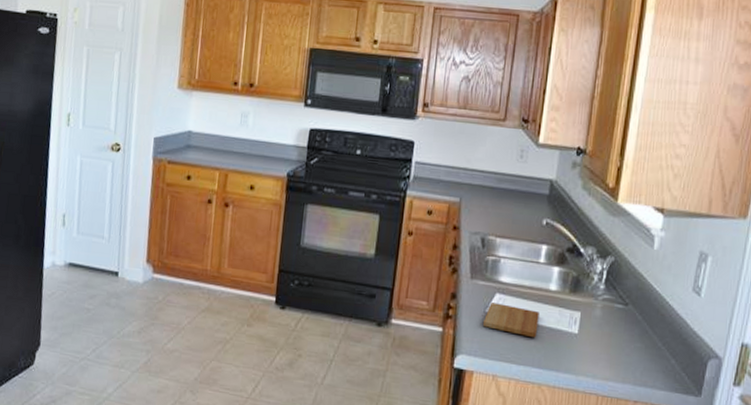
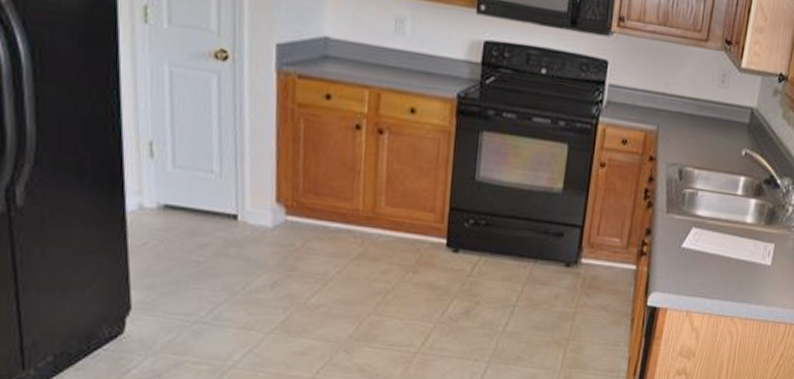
cutting board: present [482,302,539,338] -> none [677,237,735,272]

